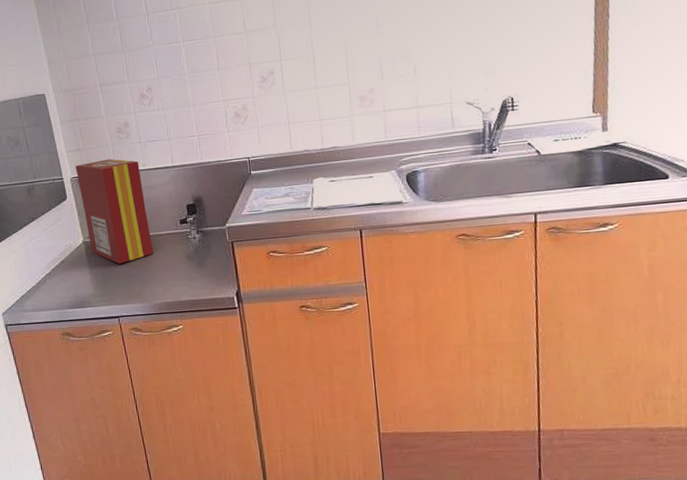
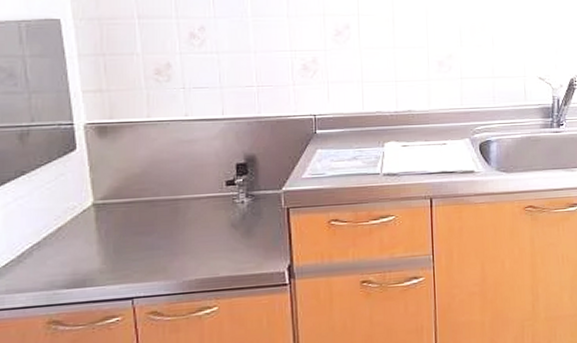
cereal box: present [75,158,154,265] -> none [93,104,188,233]

